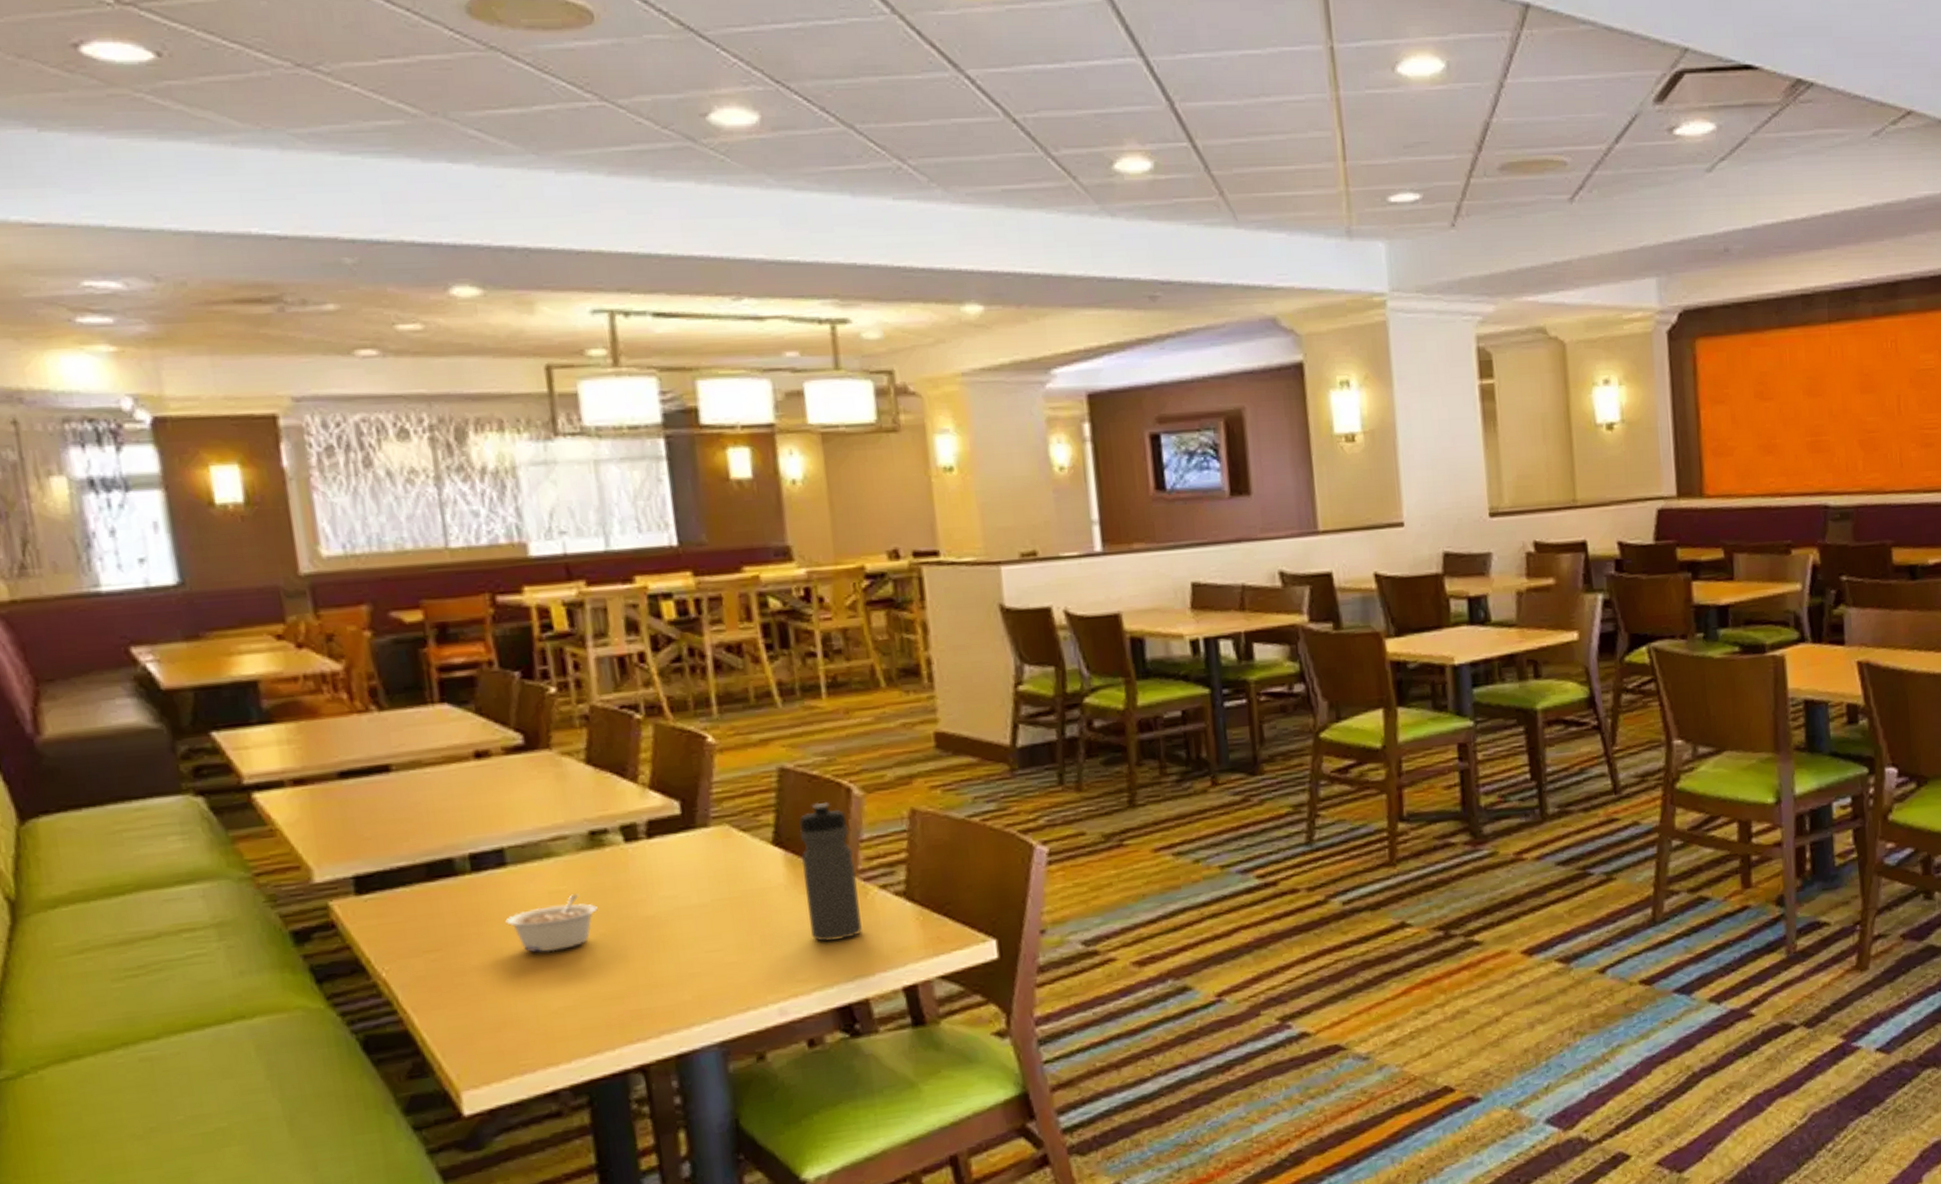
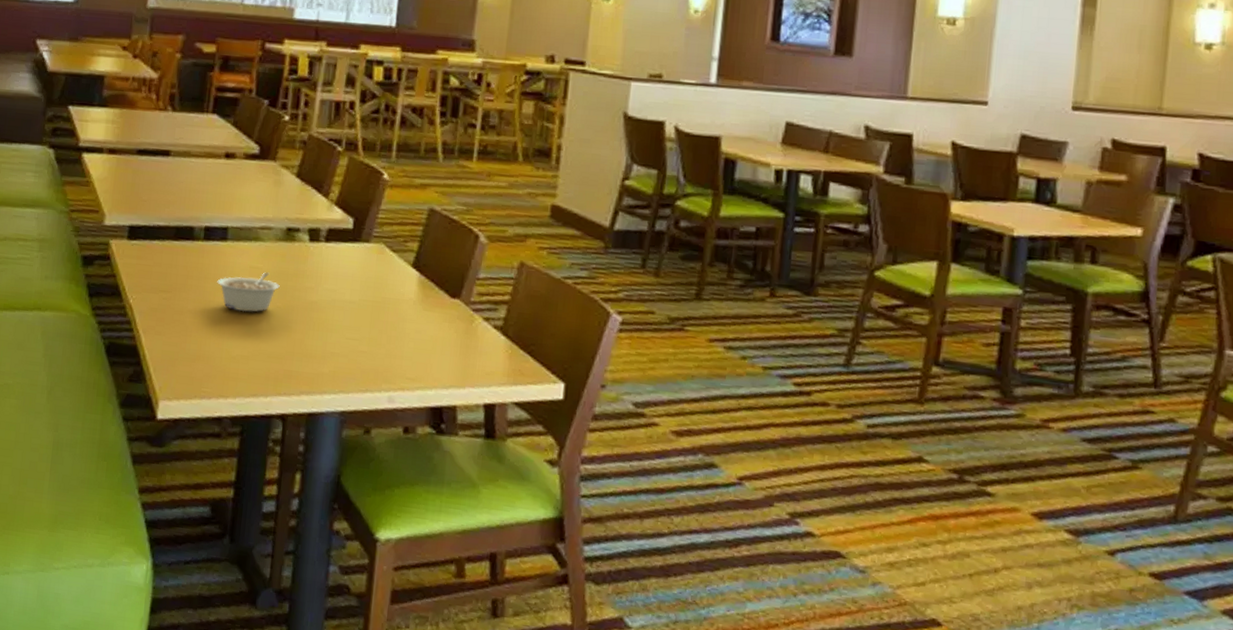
water bottle: present [799,802,862,942] -> none [425,241,471,354]

